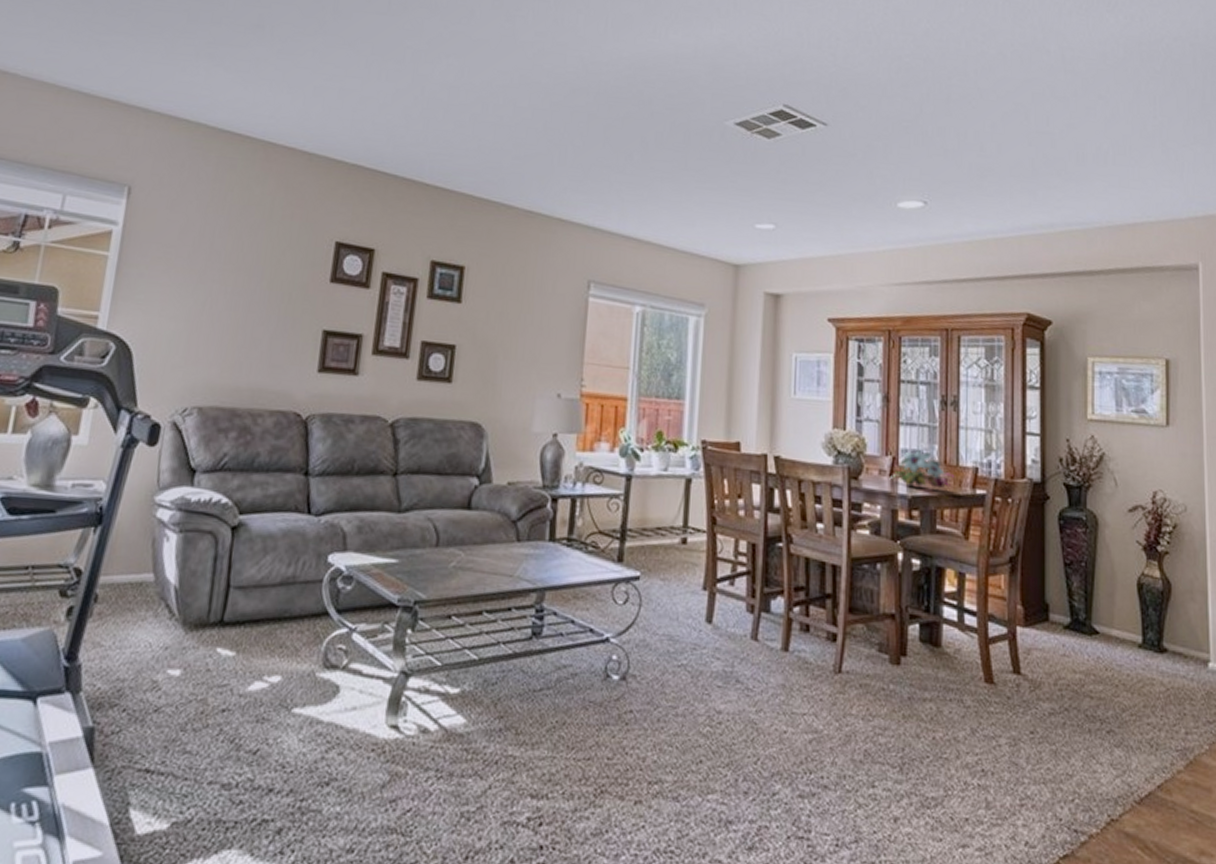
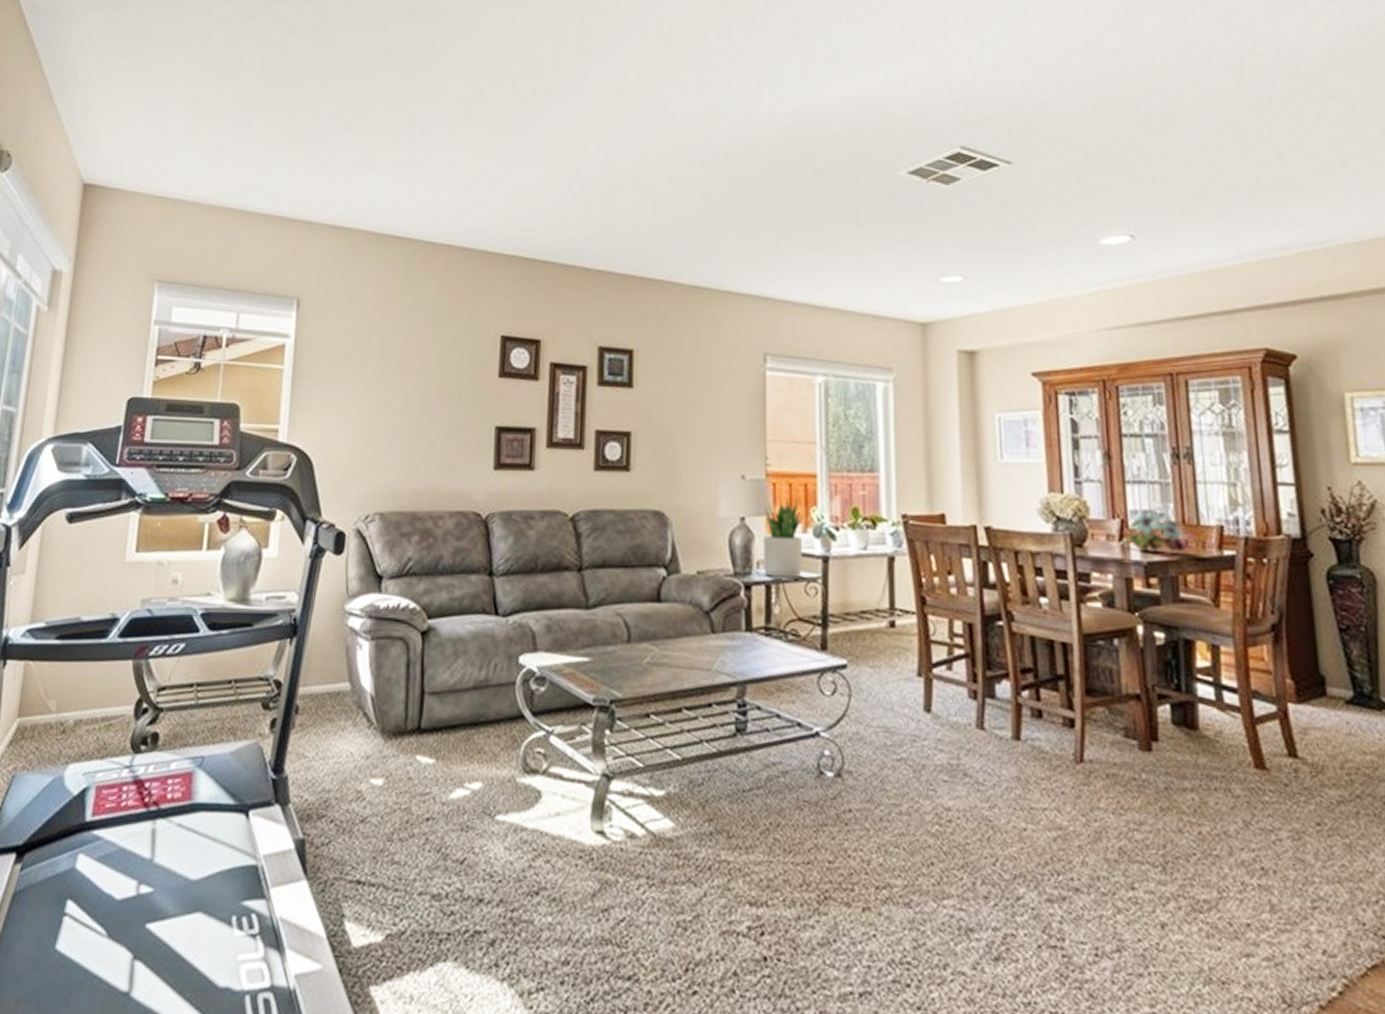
planter: none [571,418,612,493] -> present [763,498,803,577]

